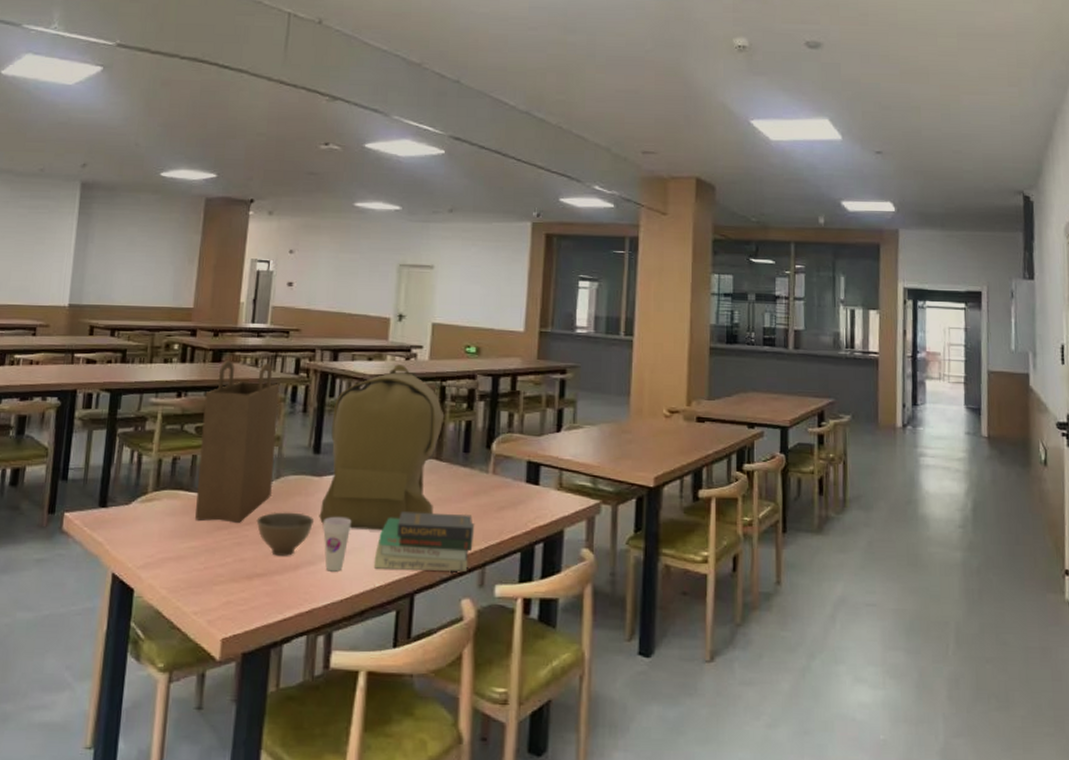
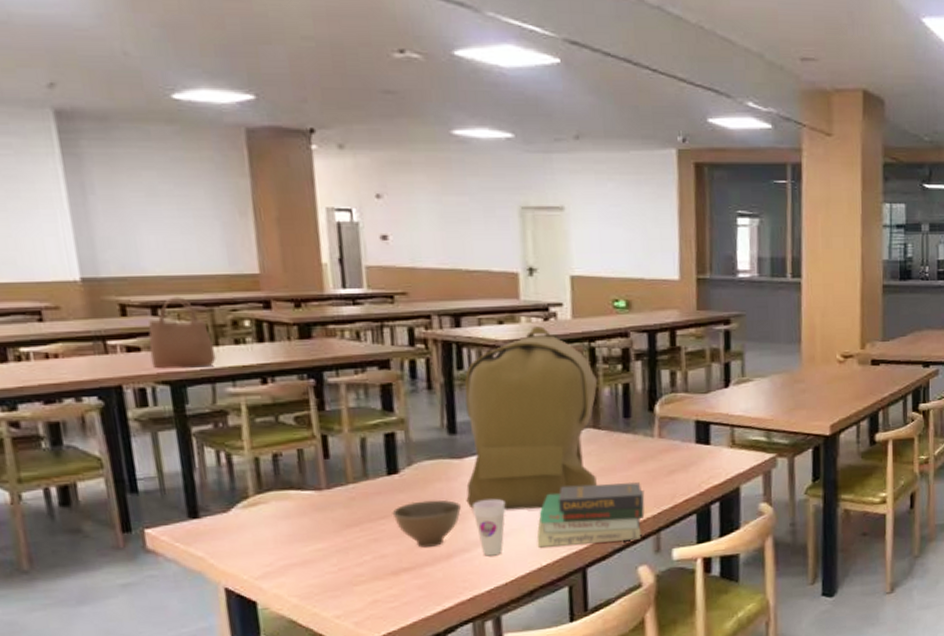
handbag: none [101,322,149,380] -> present [148,297,217,368]
shopping bag: present [195,360,280,523] -> none [298,335,405,520]

